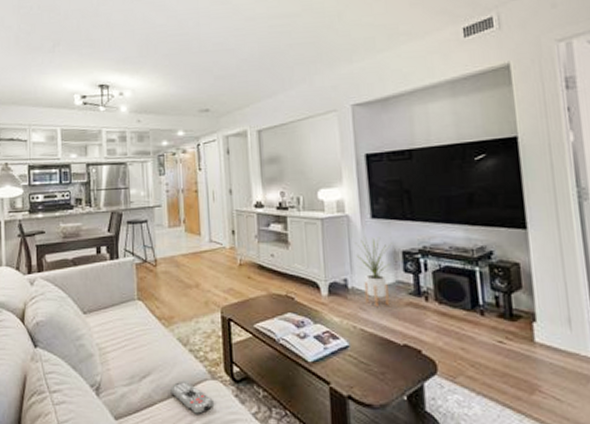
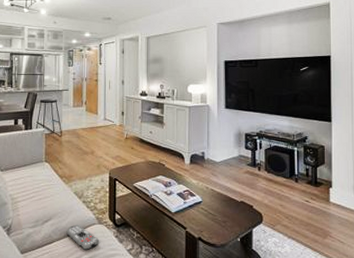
house plant: present [355,237,392,306] -> none [212,122,239,173]

